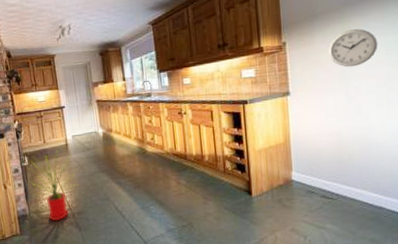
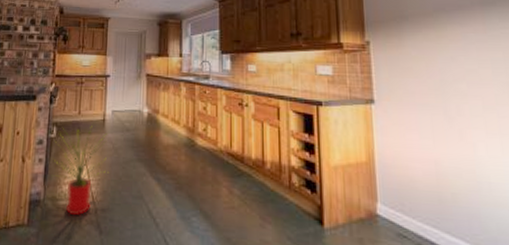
wall clock: present [328,29,378,68] -> none [420,39,482,82]

